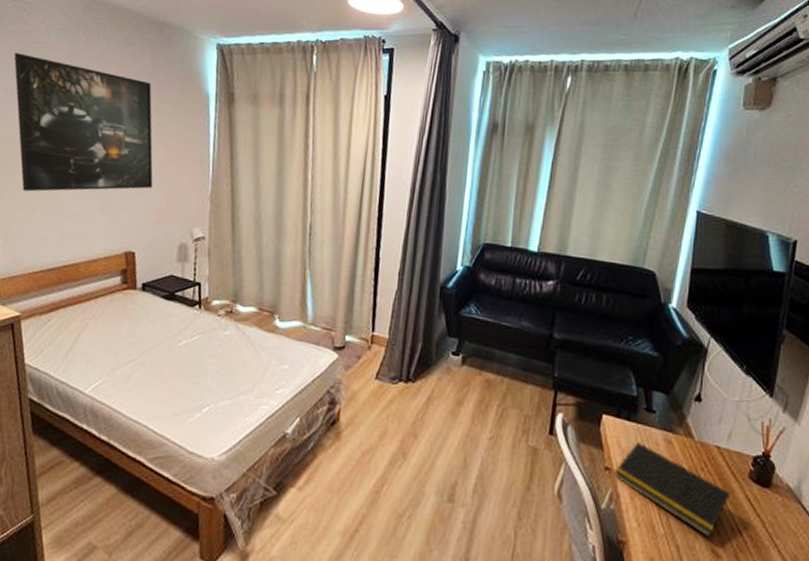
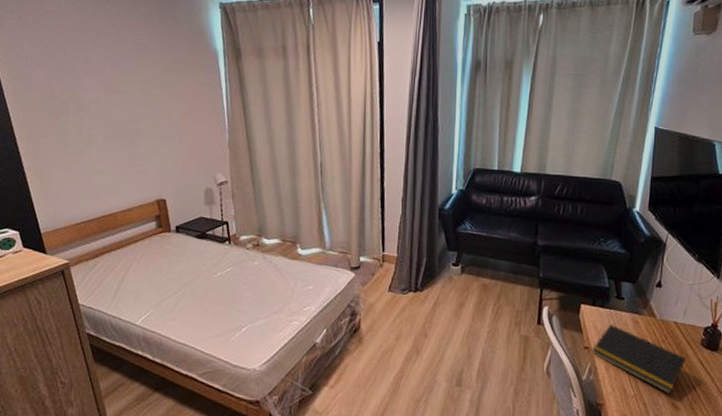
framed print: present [14,53,153,192] -> none [29,23,175,152]

